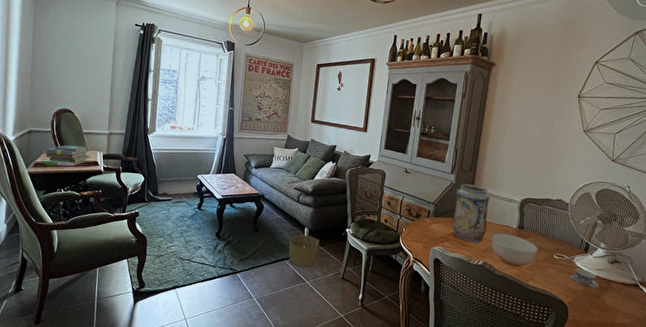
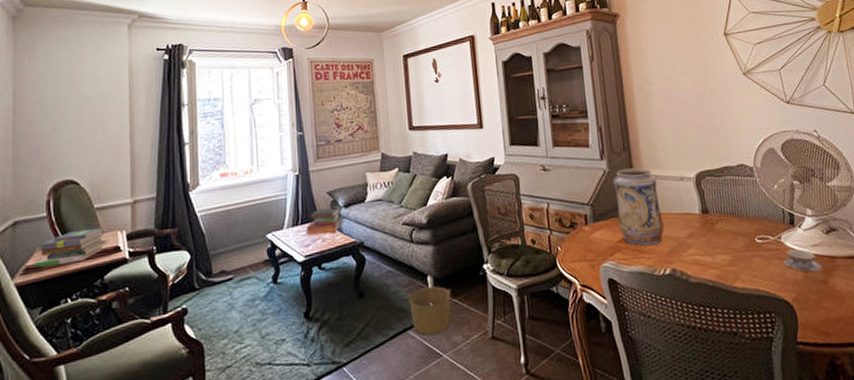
books: none [225,165,251,185] -> present [306,208,340,235]
bowl: present [491,233,539,267] -> none [671,223,735,266]

